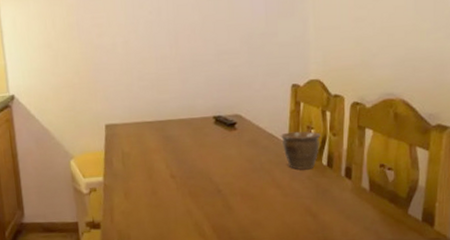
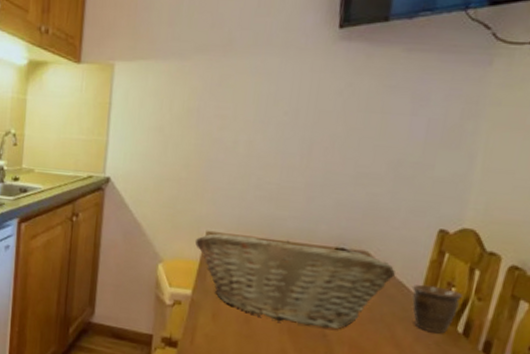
fruit basket: none [97,116,265,187] -> present [194,233,396,329]

